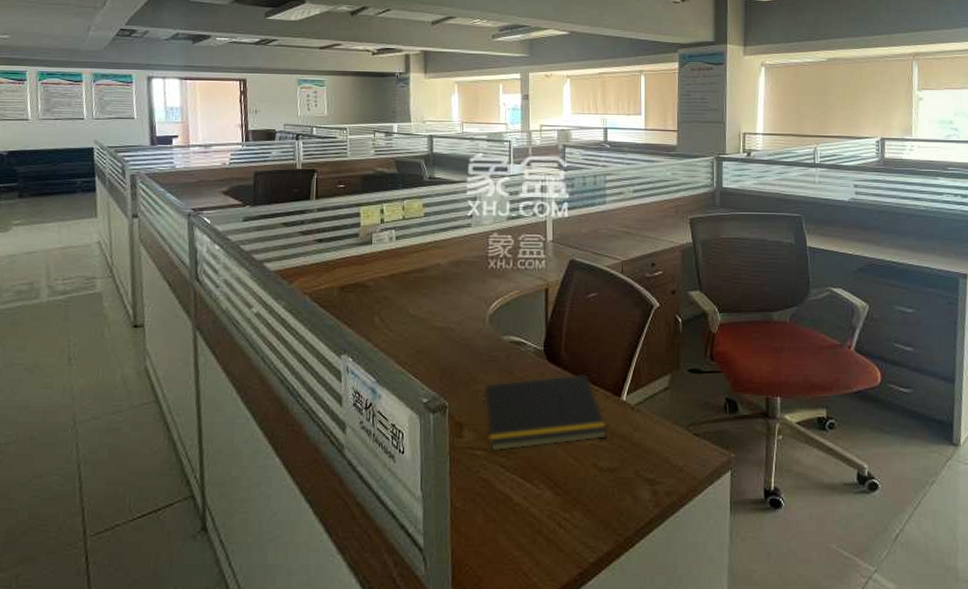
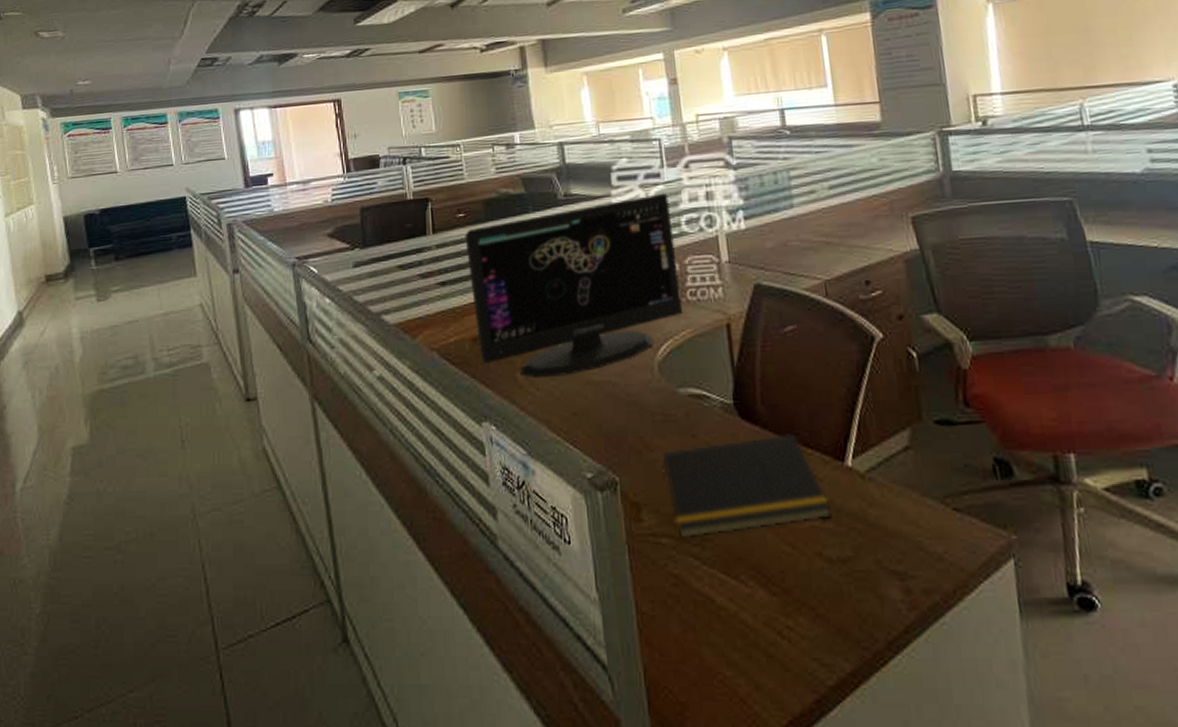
computer monitor: none [342,183,513,321] -> present [465,193,683,377]

